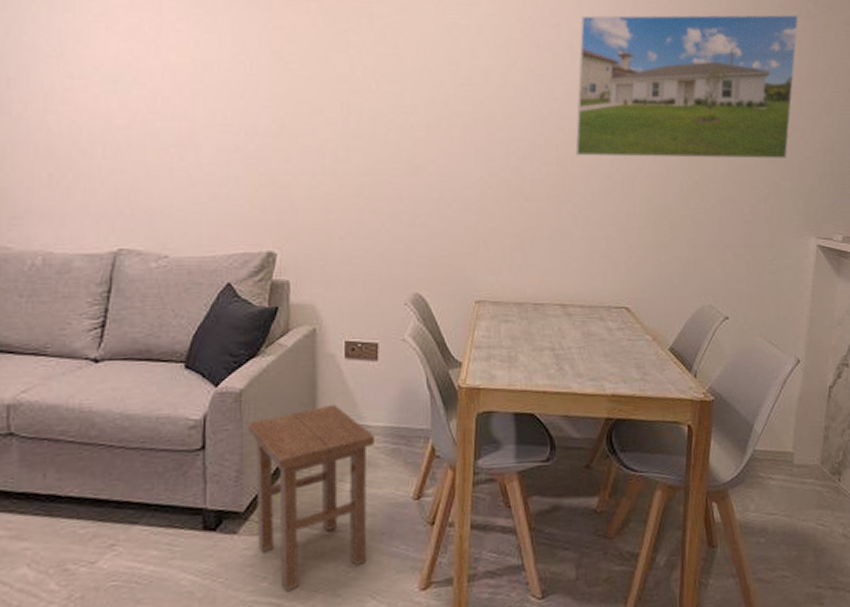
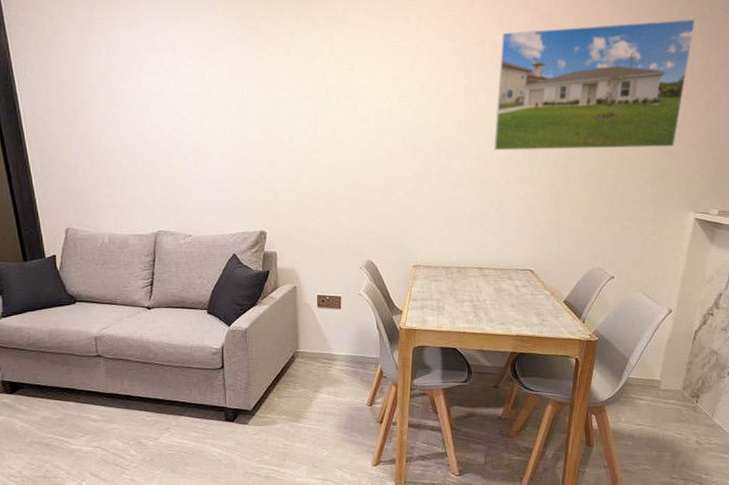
stool: present [249,404,376,592] -> none [252,339,340,463]

